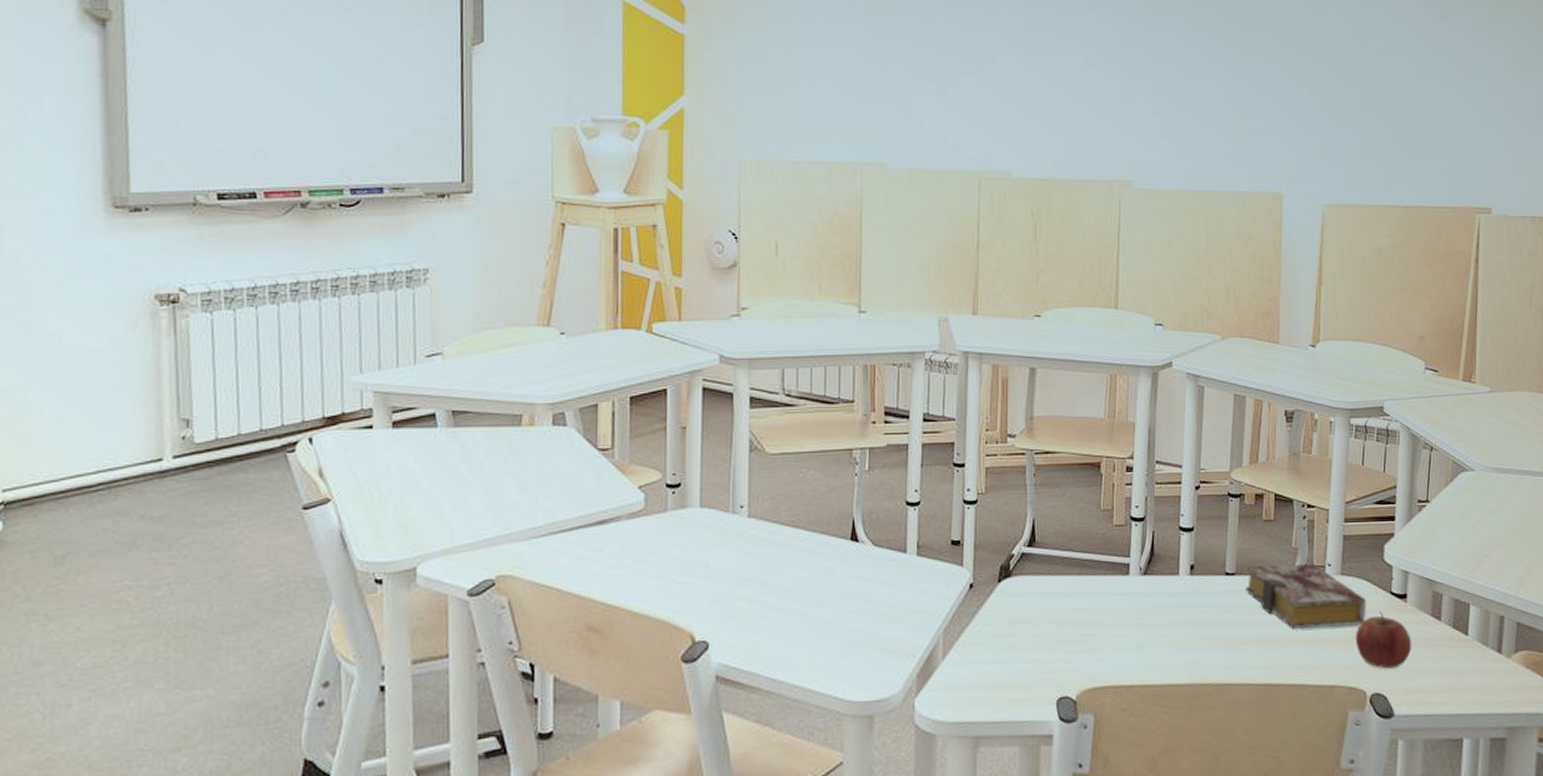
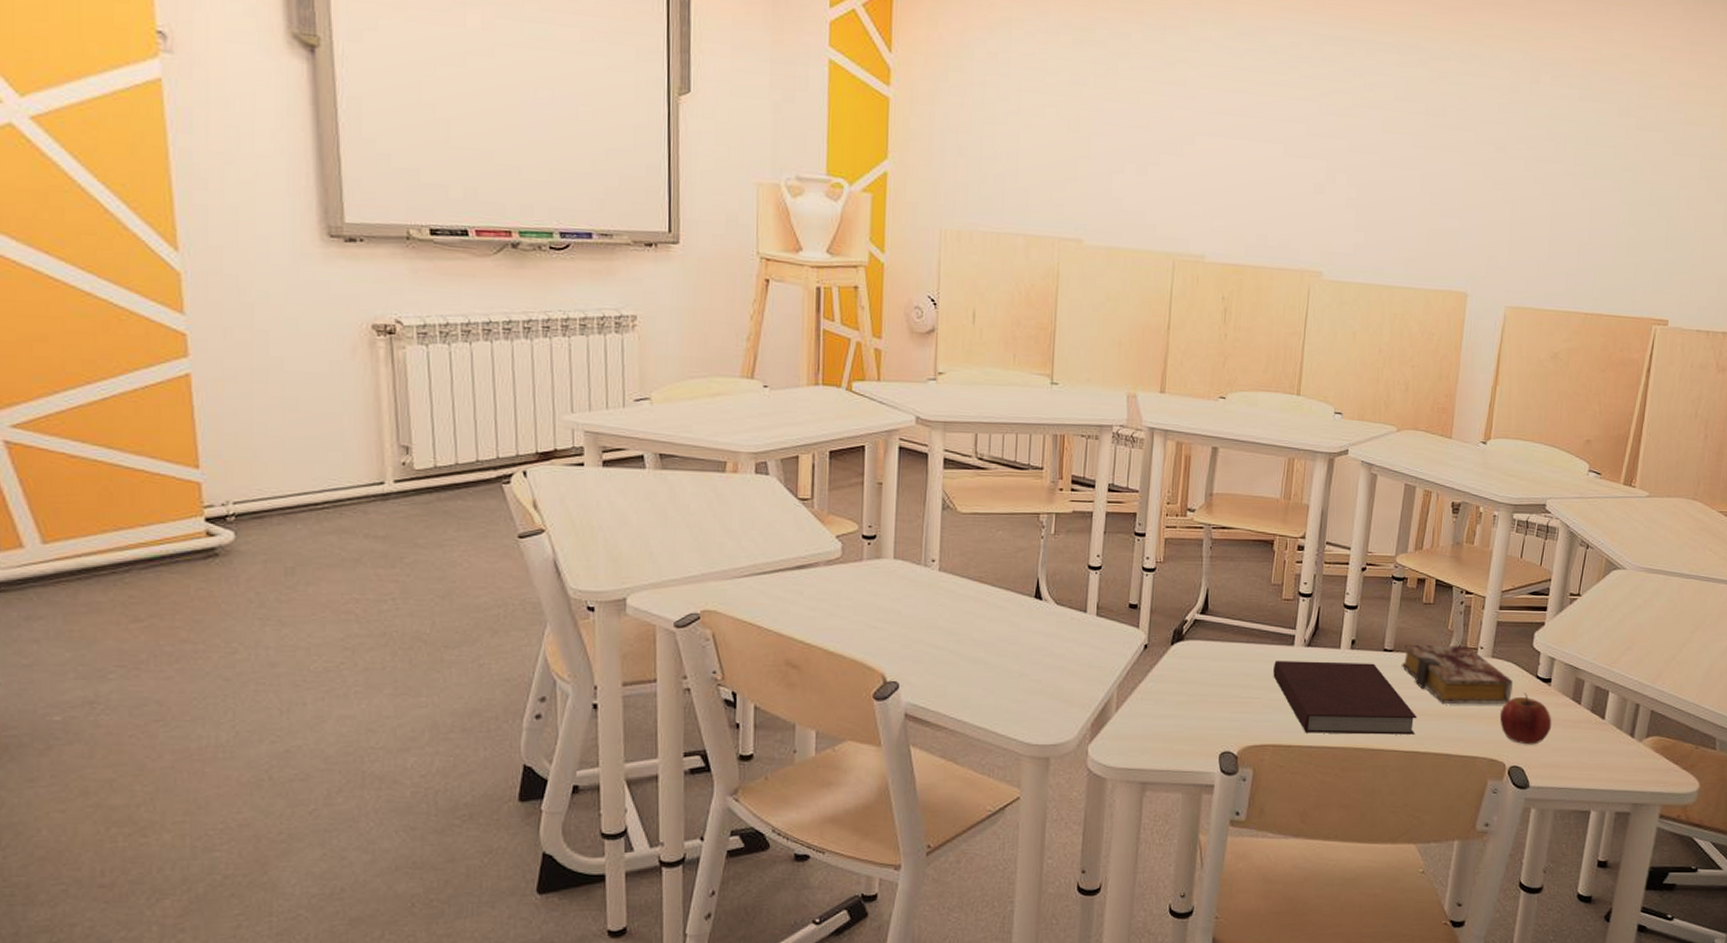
notebook: none [1109,589,1267,671] -> present [1273,660,1418,735]

